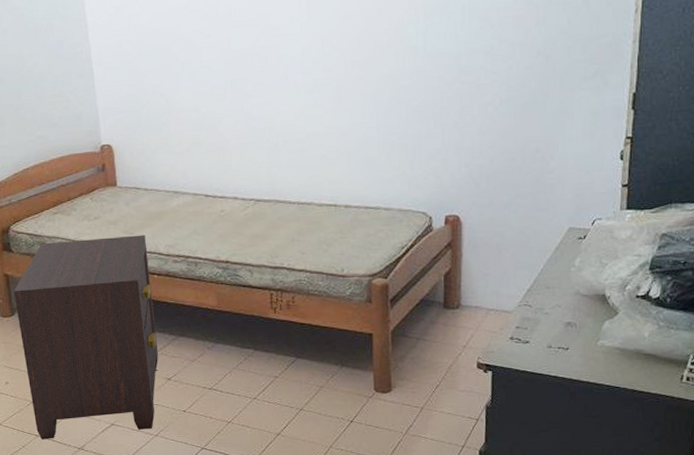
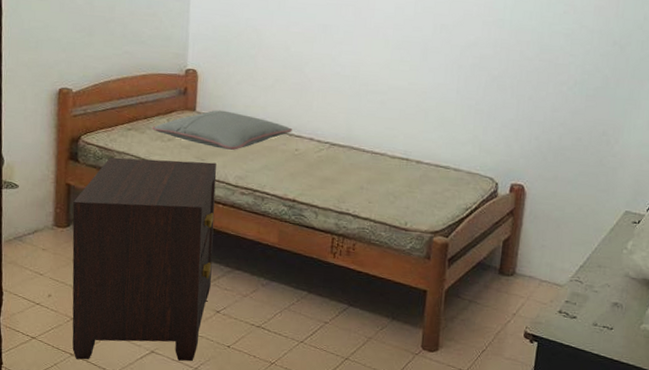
pillow: none [77,181,215,220] -> present [152,110,292,150]

